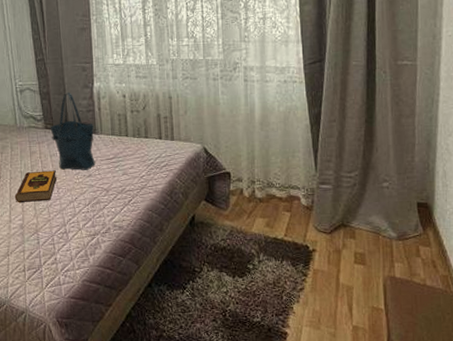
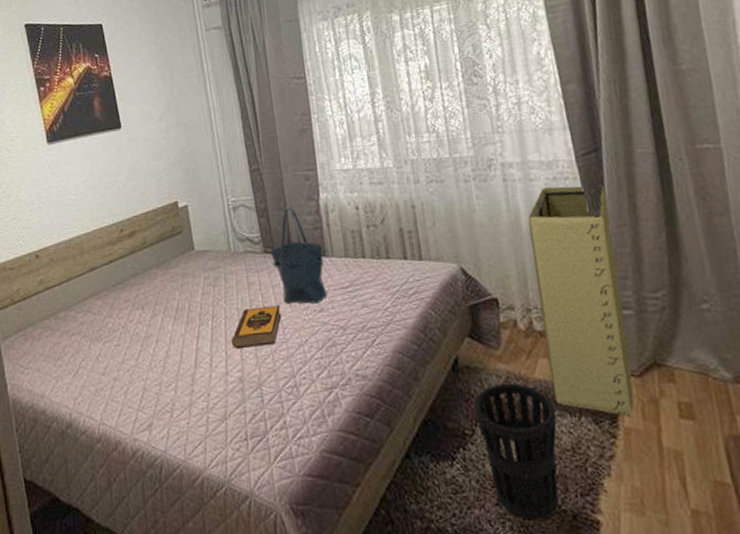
wastebasket: none [204,235,265,331] -> present [474,383,559,520]
laundry hamper: none [260,88,326,261] -> present [528,185,634,416]

